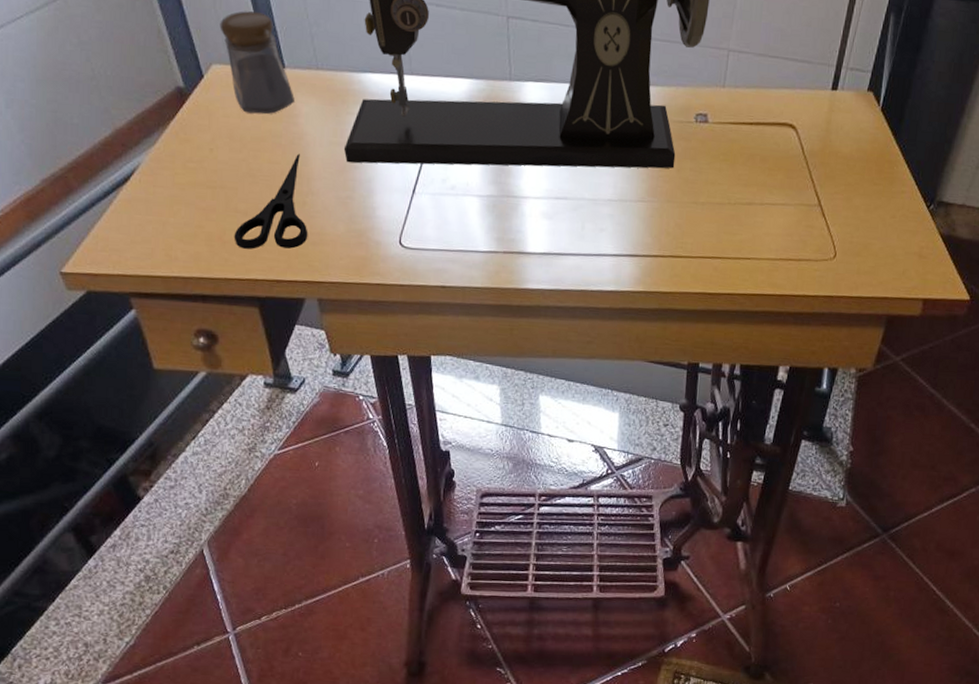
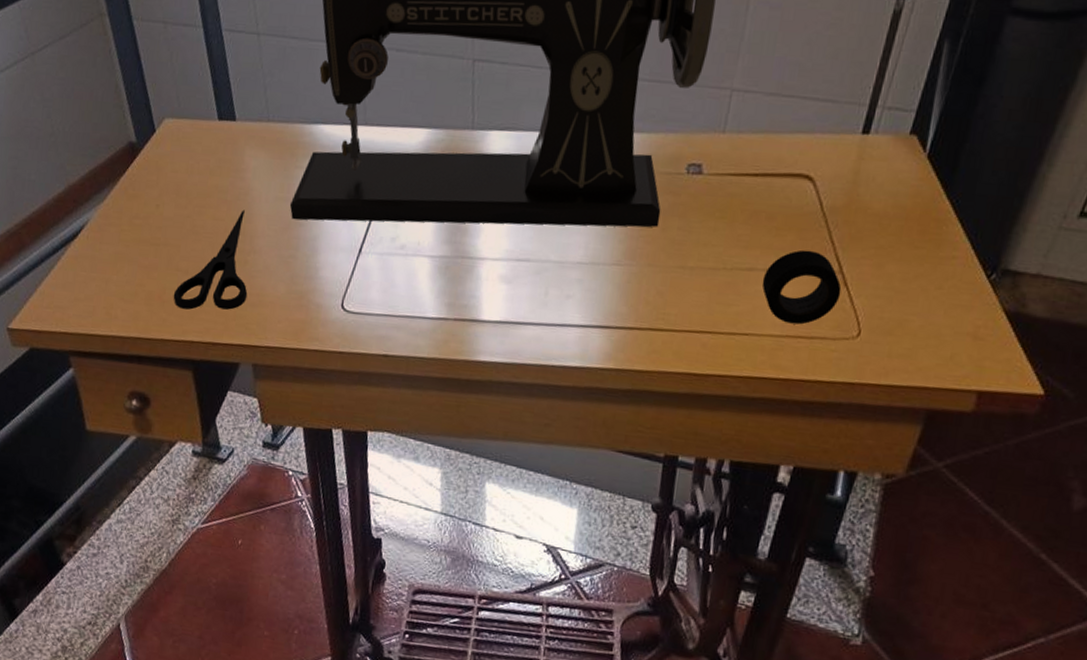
salt shaker: present [219,11,294,114] -> none [174,63,243,169]
adhesive tape: none [759,187,821,249] -> present [762,250,842,325]

